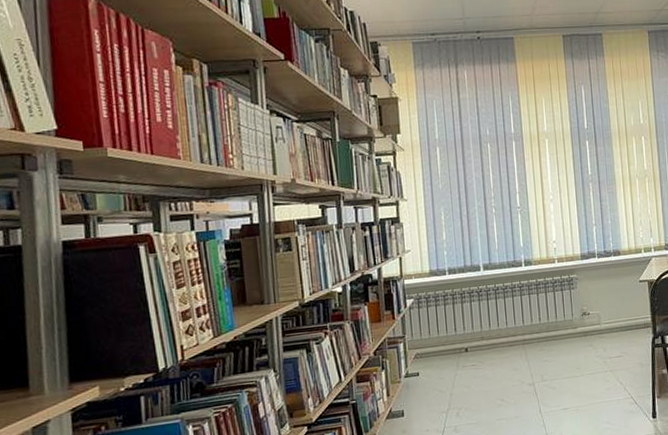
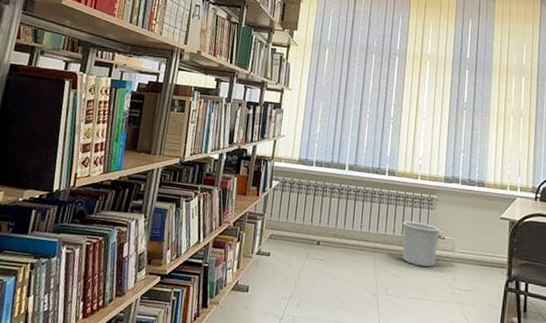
waste bin: none [547,304,584,347] -> present [402,221,440,268]

